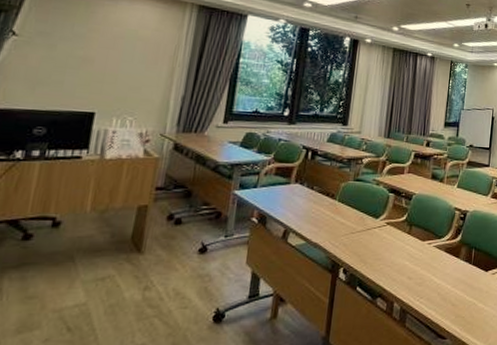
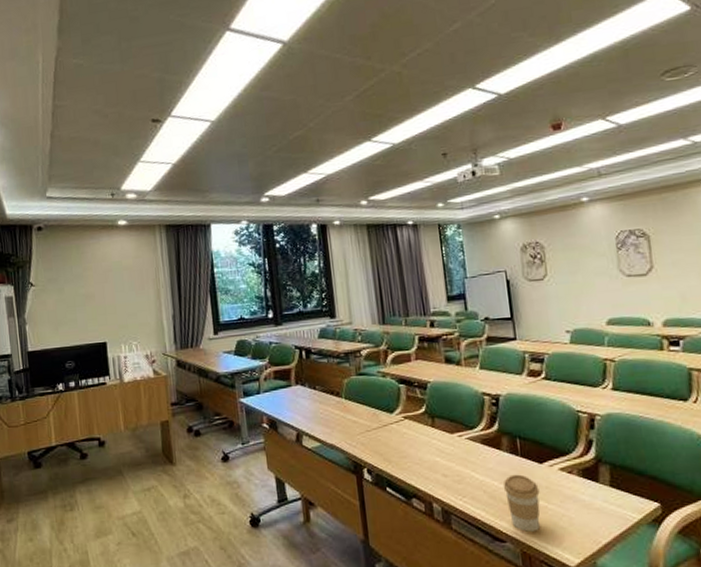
coffee cup: none [454,280,481,330] -> present [503,474,540,532]

